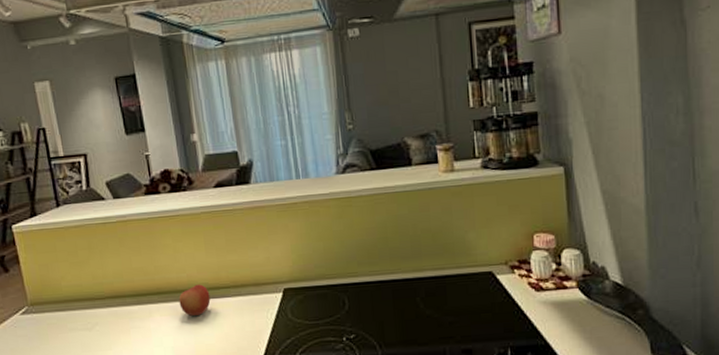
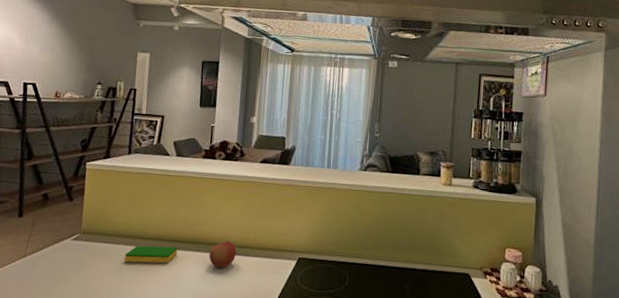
dish sponge: none [83,302,143,328] -> present [124,245,178,264]

